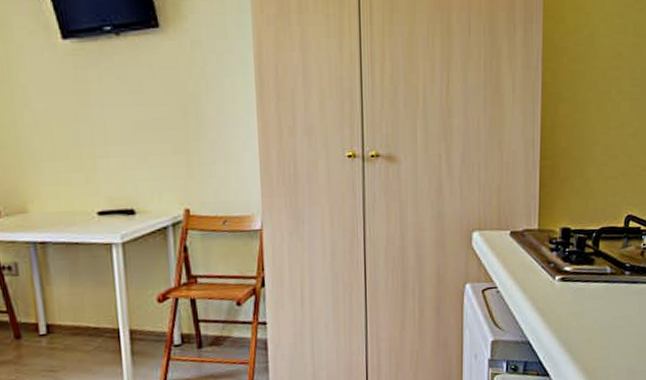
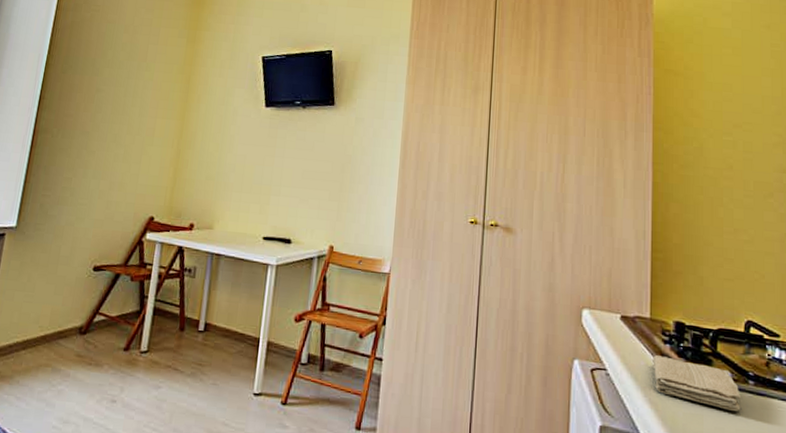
washcloth: none [540,264,618,303] -> present [653,355,742,412]

